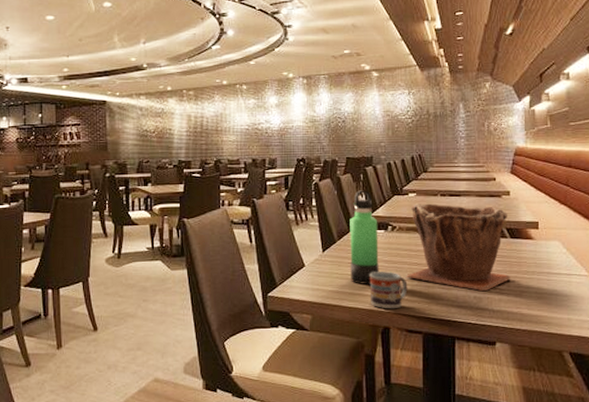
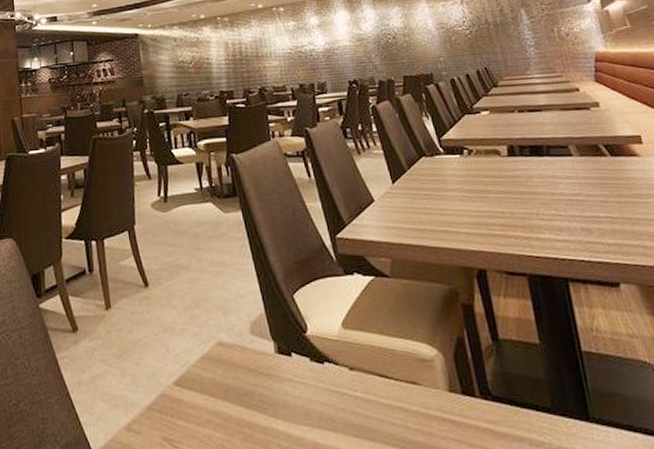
thermos bottle: present [350,190,379,284] -> none [417,111,462,219]
cup: present [369,271,408,309] -> none [450,202,500,248]
plant pot: present [406,203,511,291] -> none [487,120,622,221]

